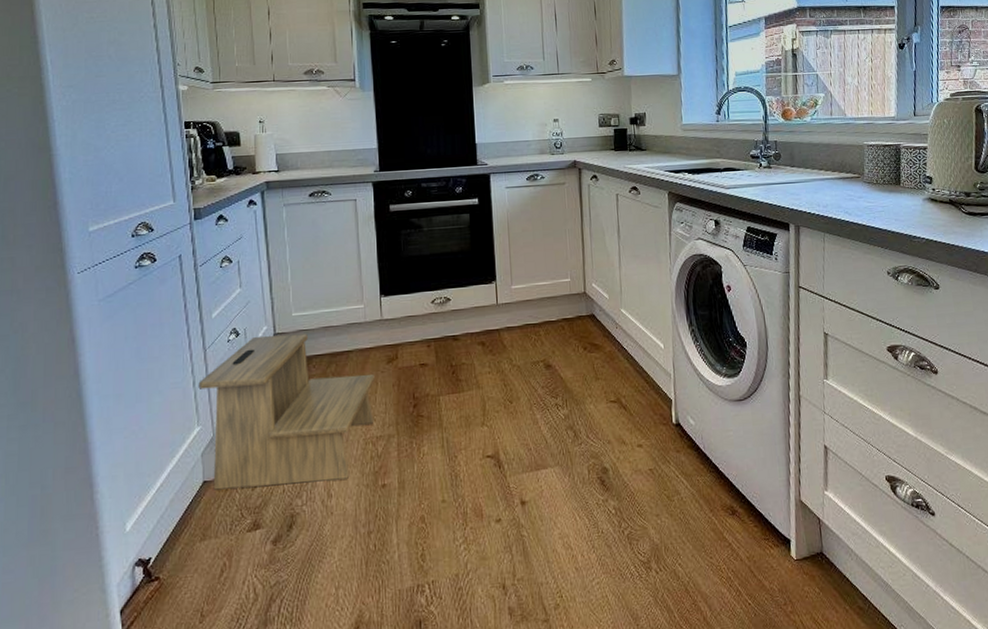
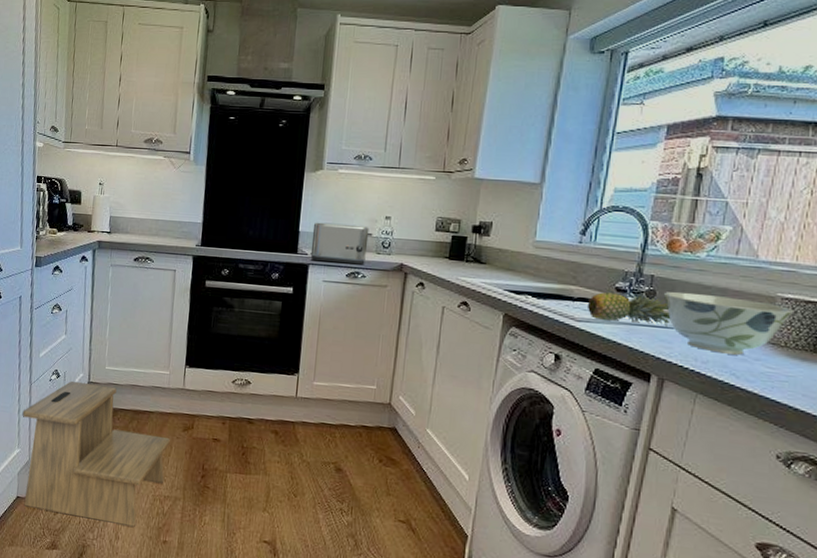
toaster: none [488,130,545,170] -> present [310,222,373,266]
fruit: none [731,158,796,184] -> present [586,292,671,327]
bowl: none [786,150,878,197] -> present [663,291,795,355]

